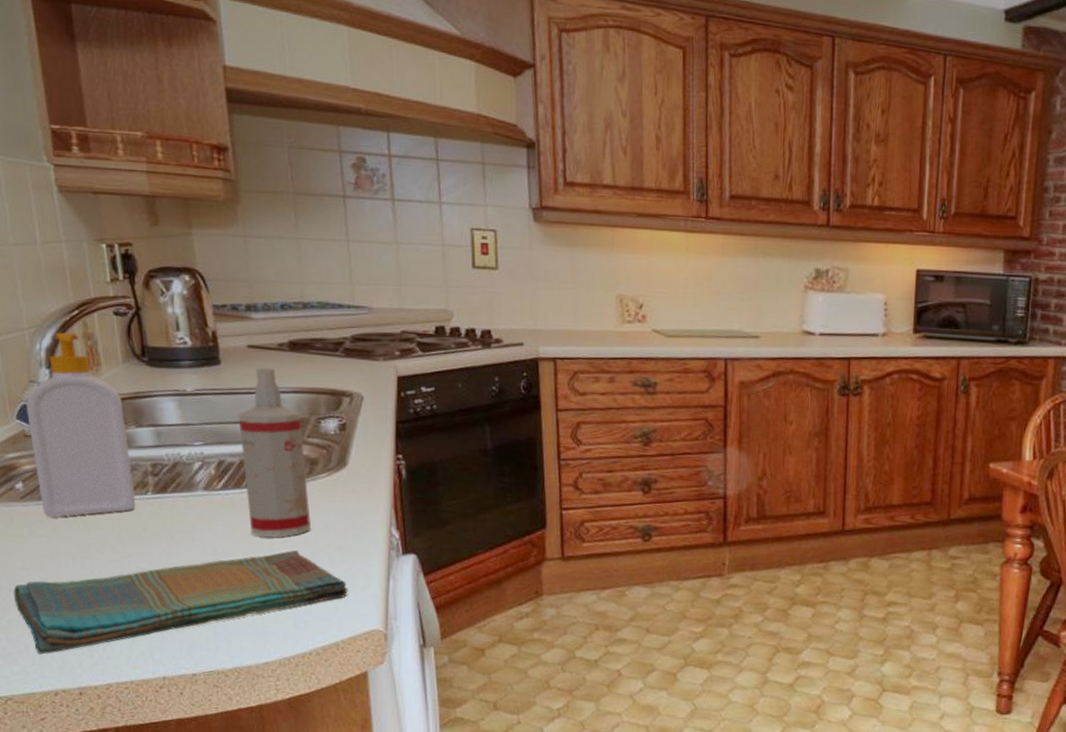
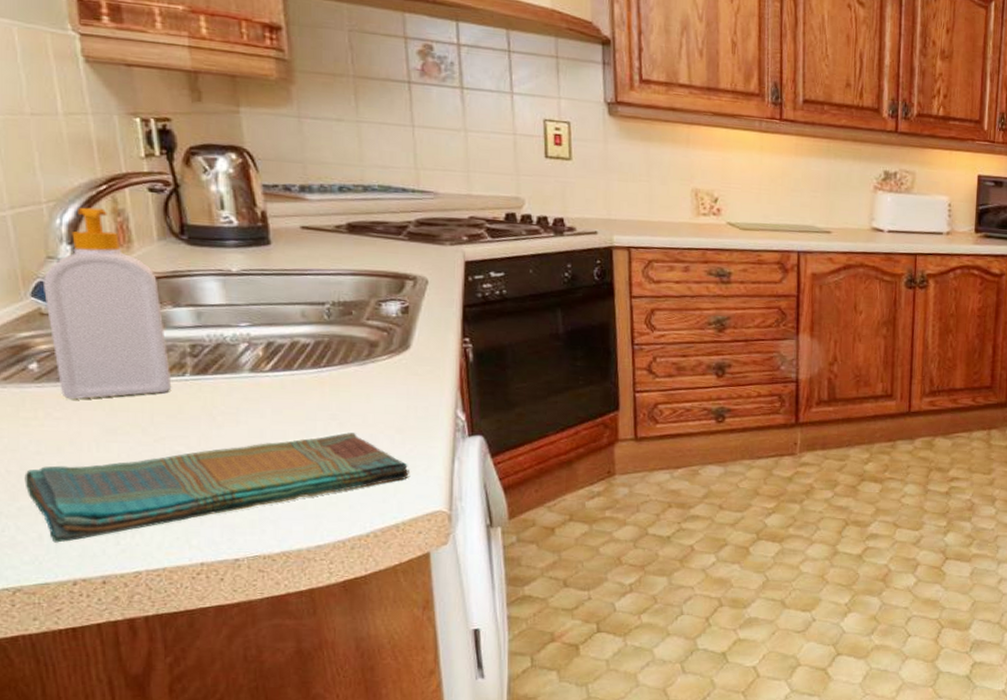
spray bottle: present [238,367,311,538] -> none [290,248,369,420]

